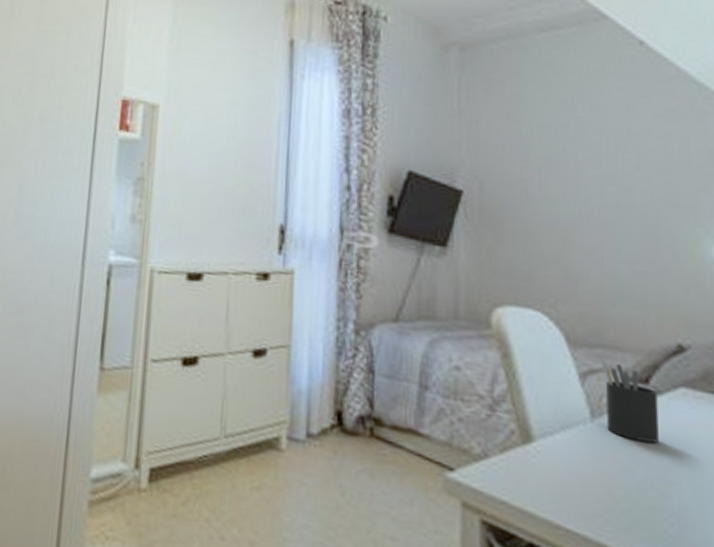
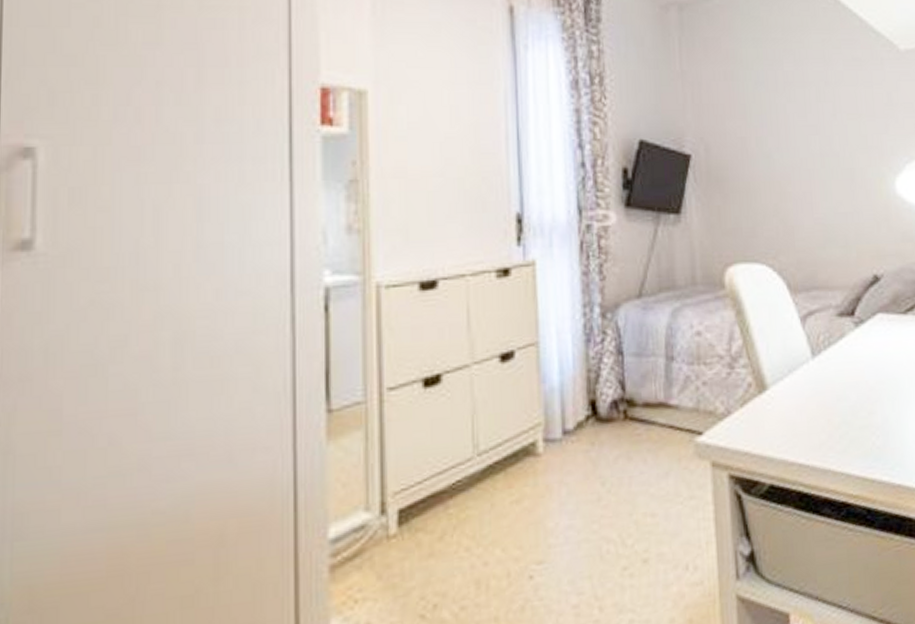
pen holder: present [598,352,659,443] -> none [814,294,864,369]

